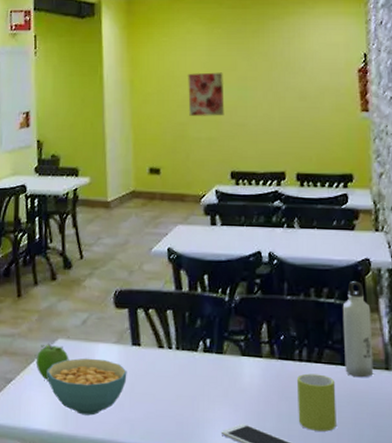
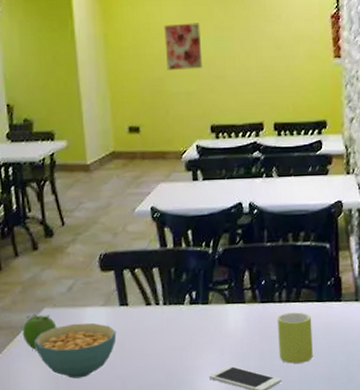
water bottle: present [342,281,374,378] -> none [317,223,345,311]

